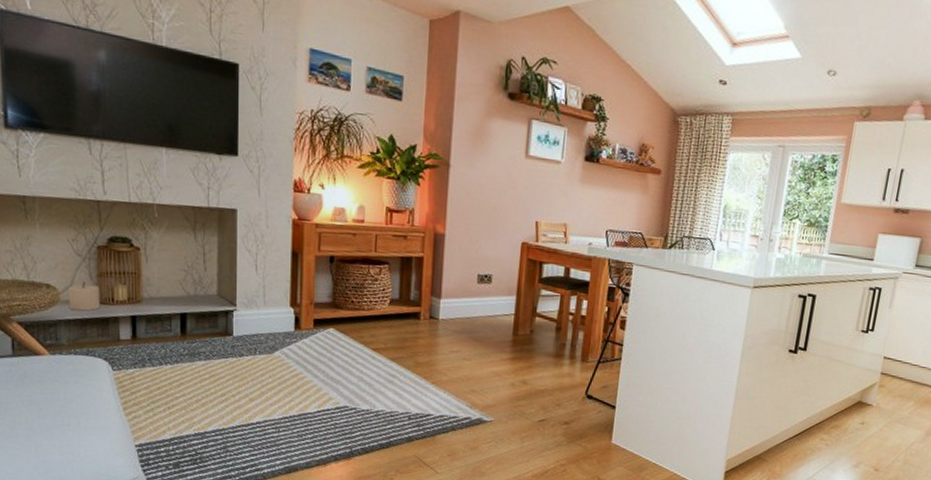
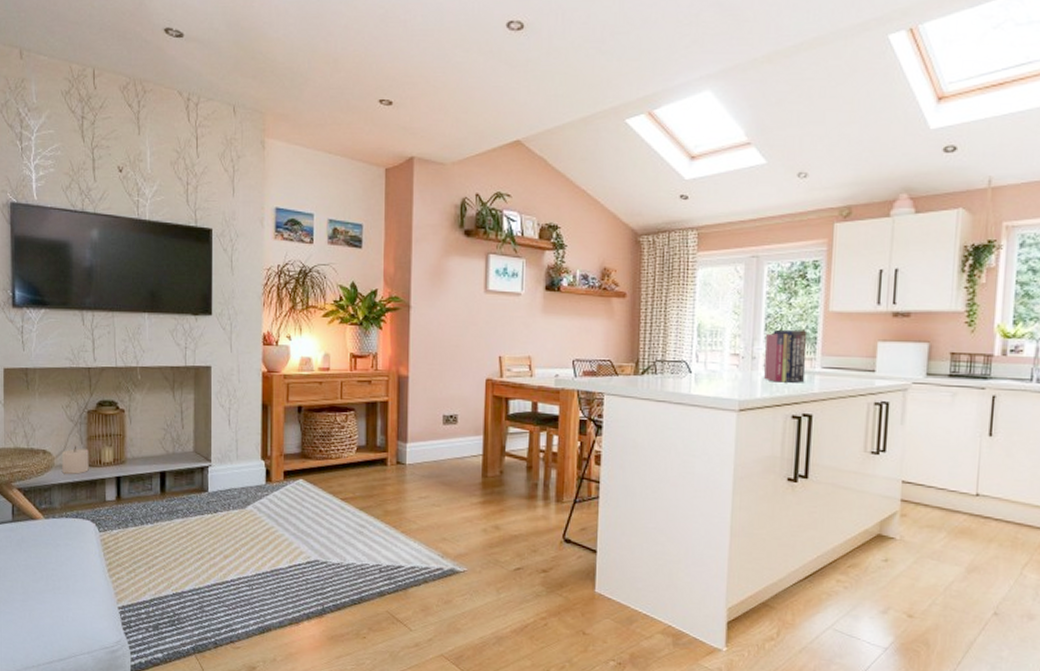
books: none [778,216,819,266] -> present [764,329,807,383]

